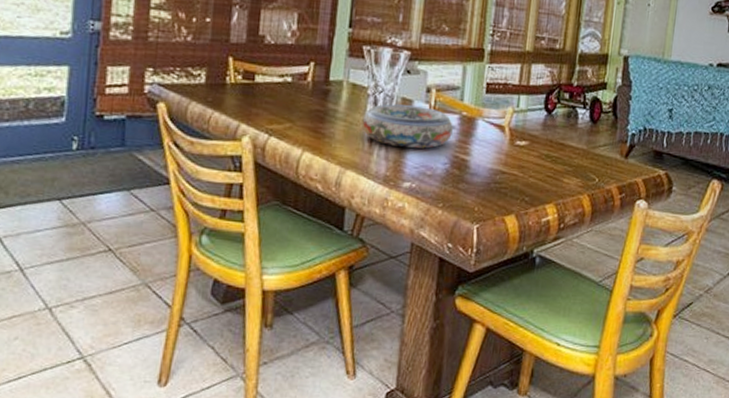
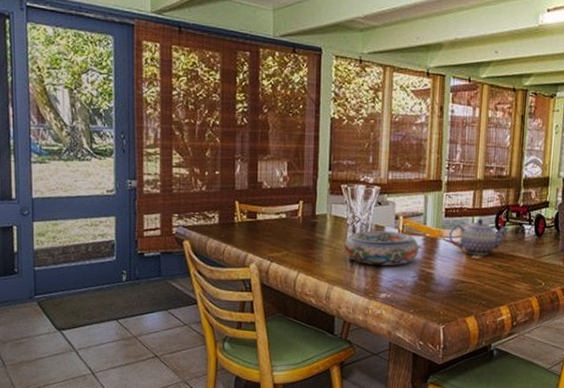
teapot: none [489,97,560,142] -> present [448,218,509,256]

